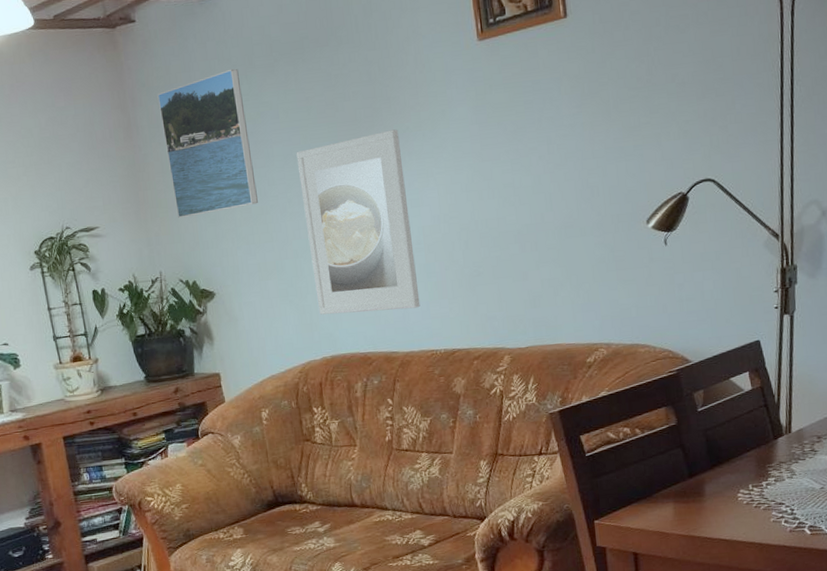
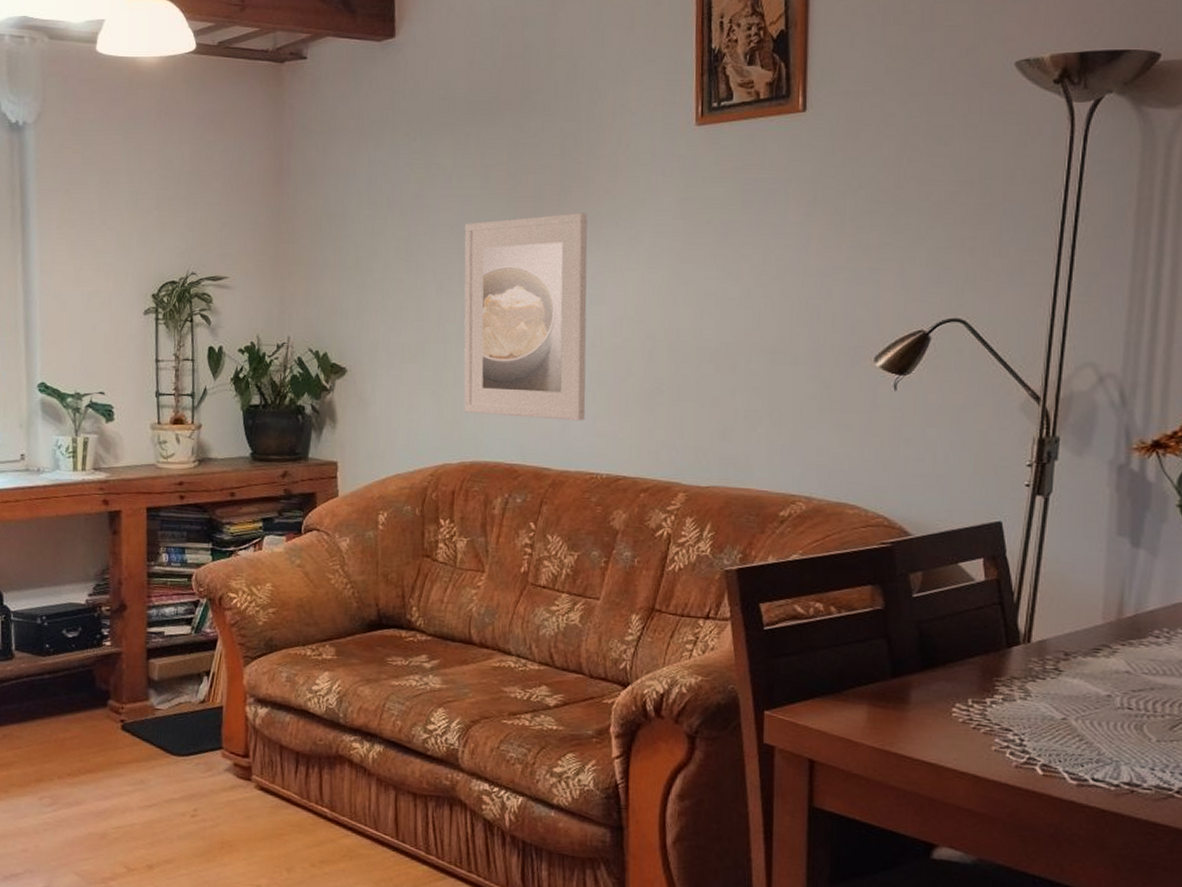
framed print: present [157,68,259,219] -> none [317,122,414,280]

